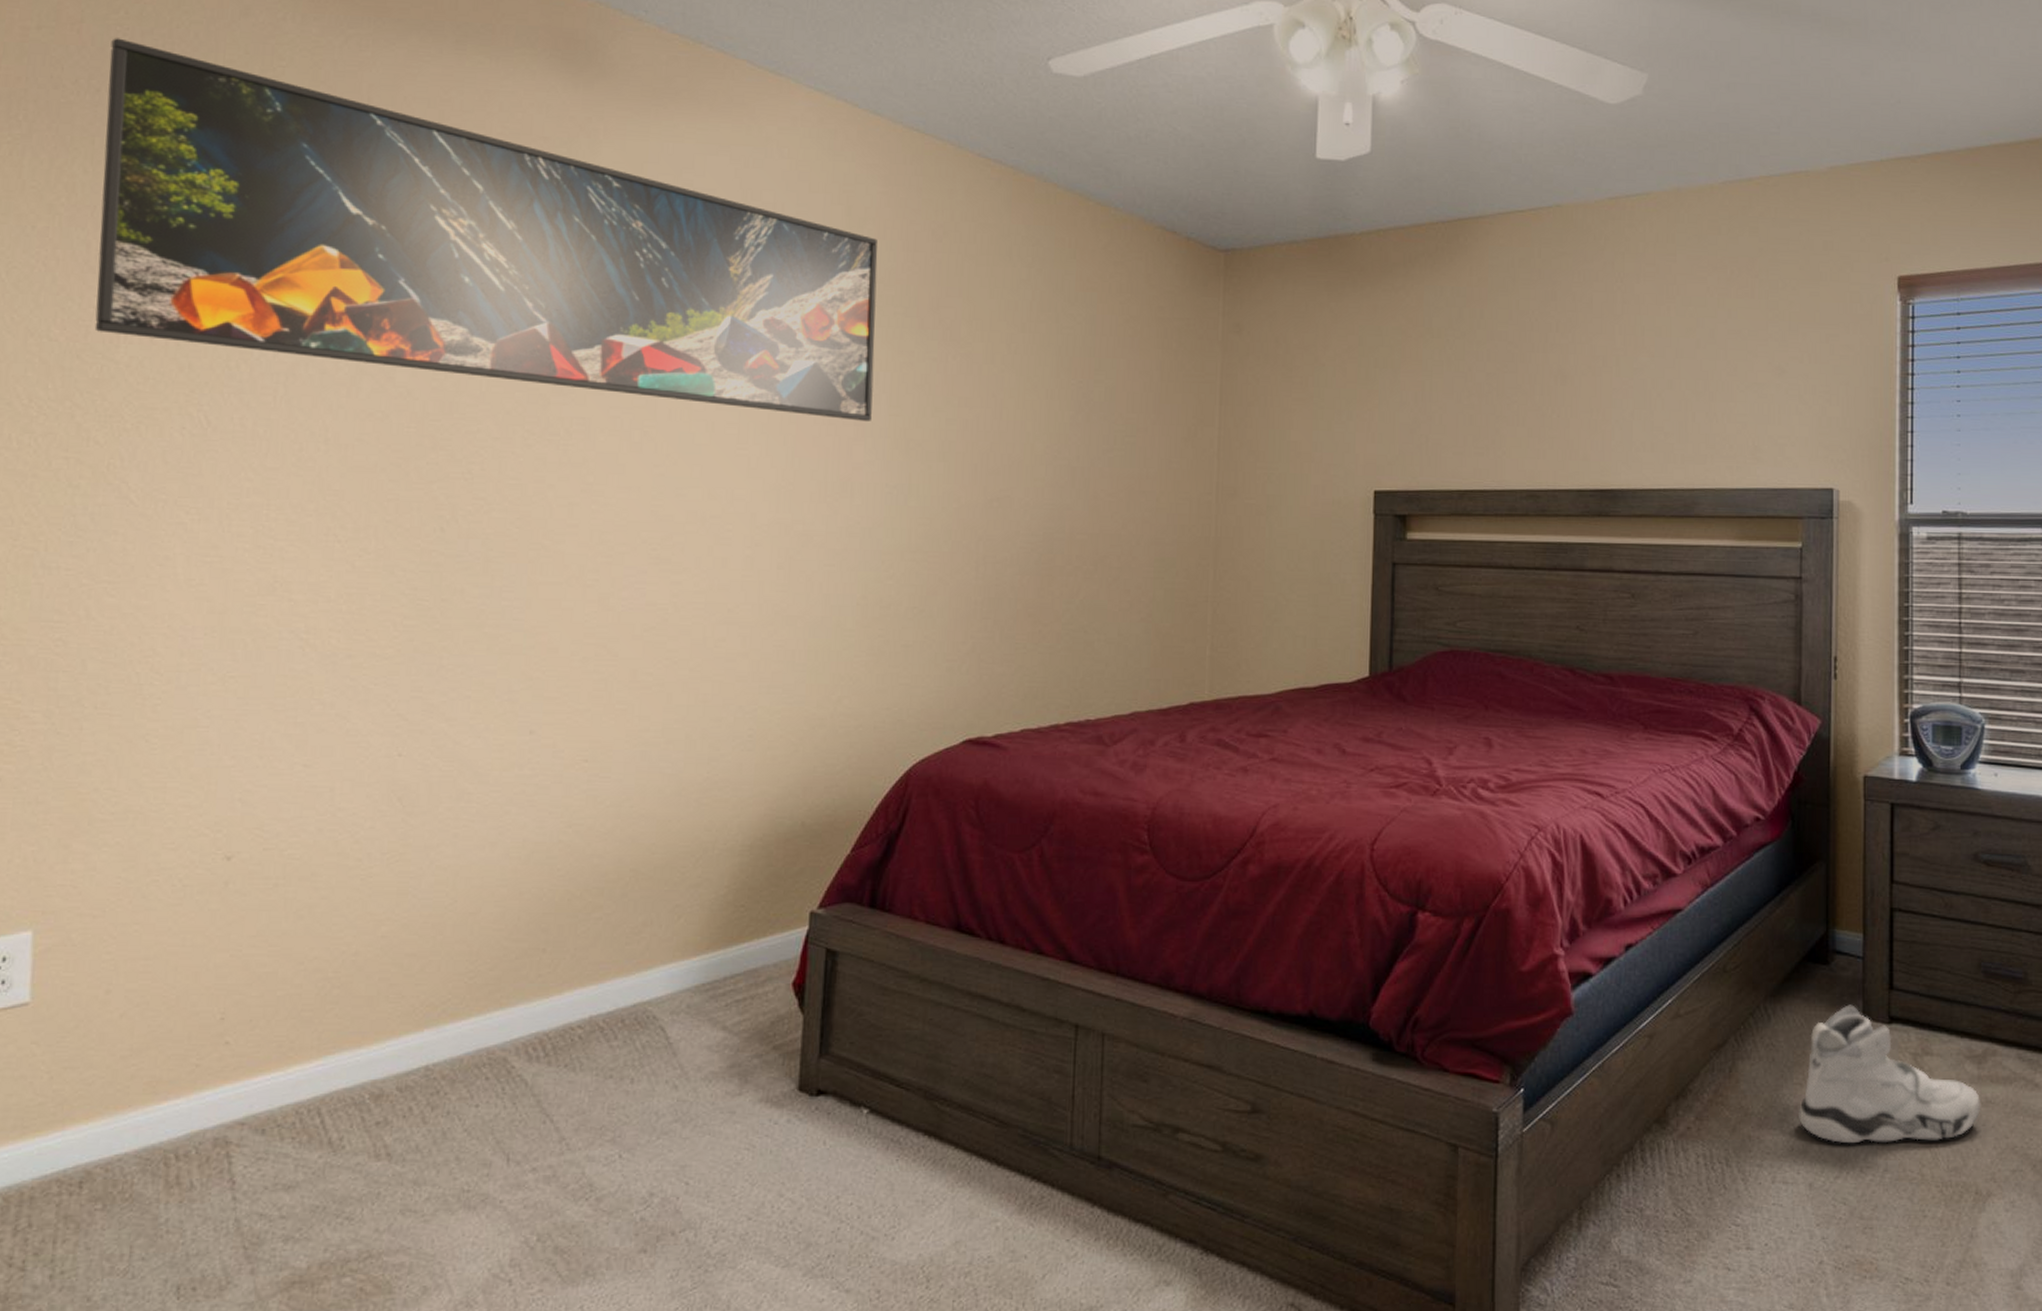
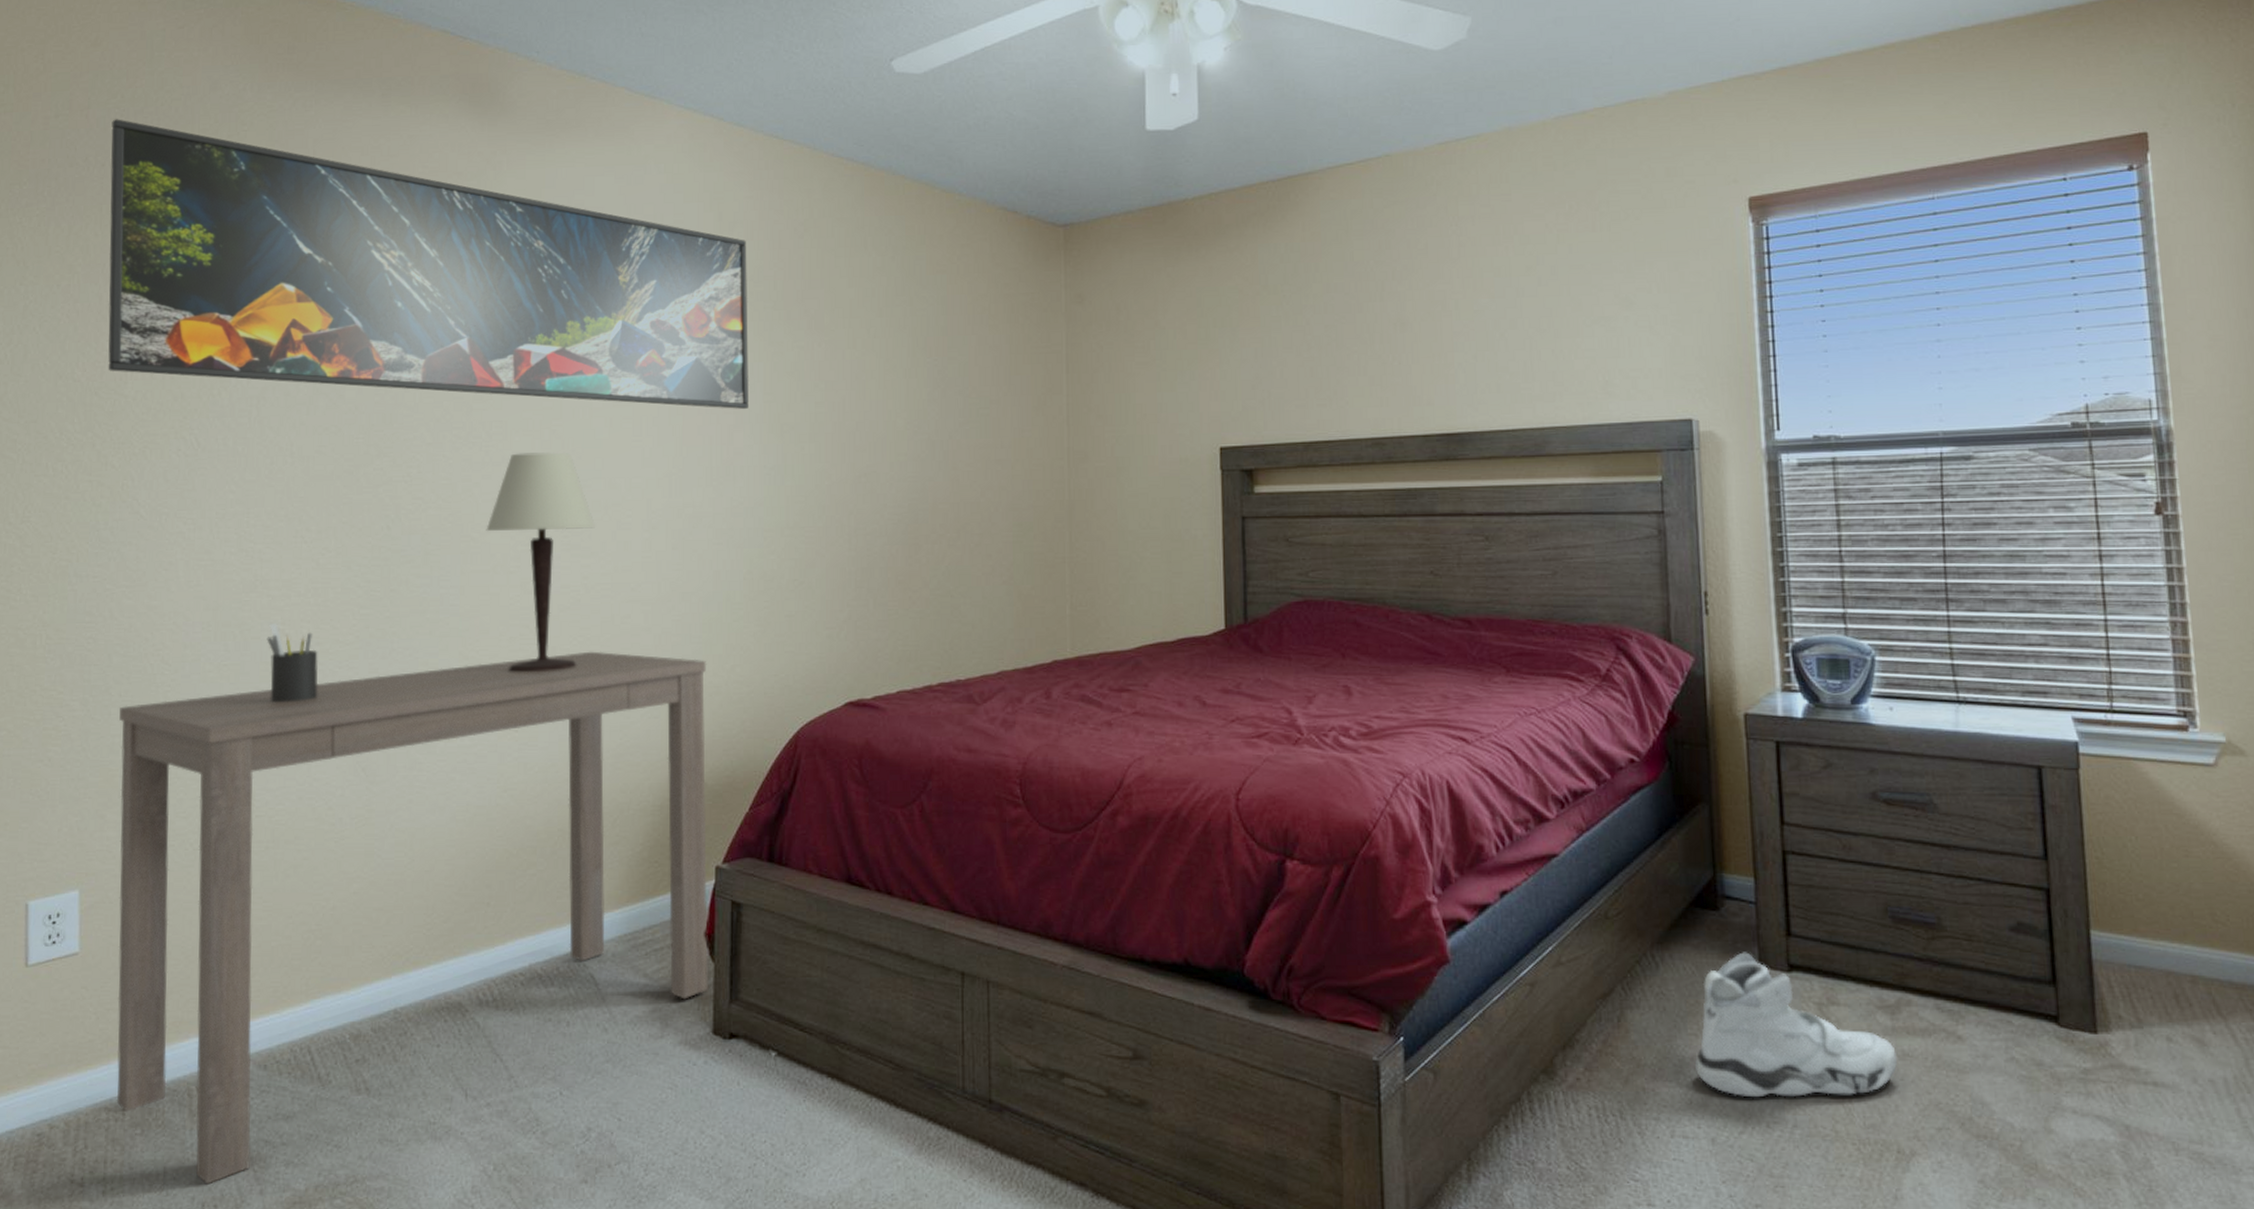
desk: none [71,676,811,1265] -> present [116,651,709,1185]
pen holder: none [285,632,349,722] -> present [267,624,318,703]
table lamp: none [560,454,690,698] -> present [486,452,596,673]

